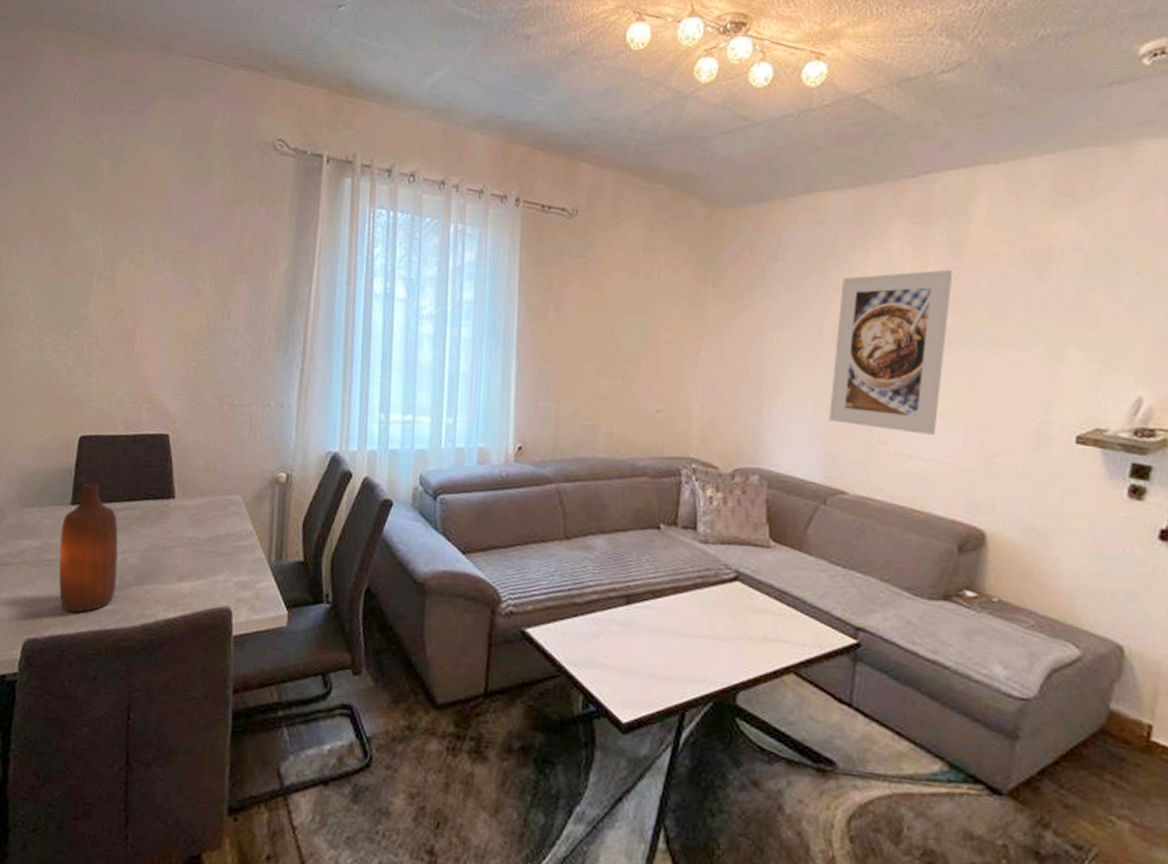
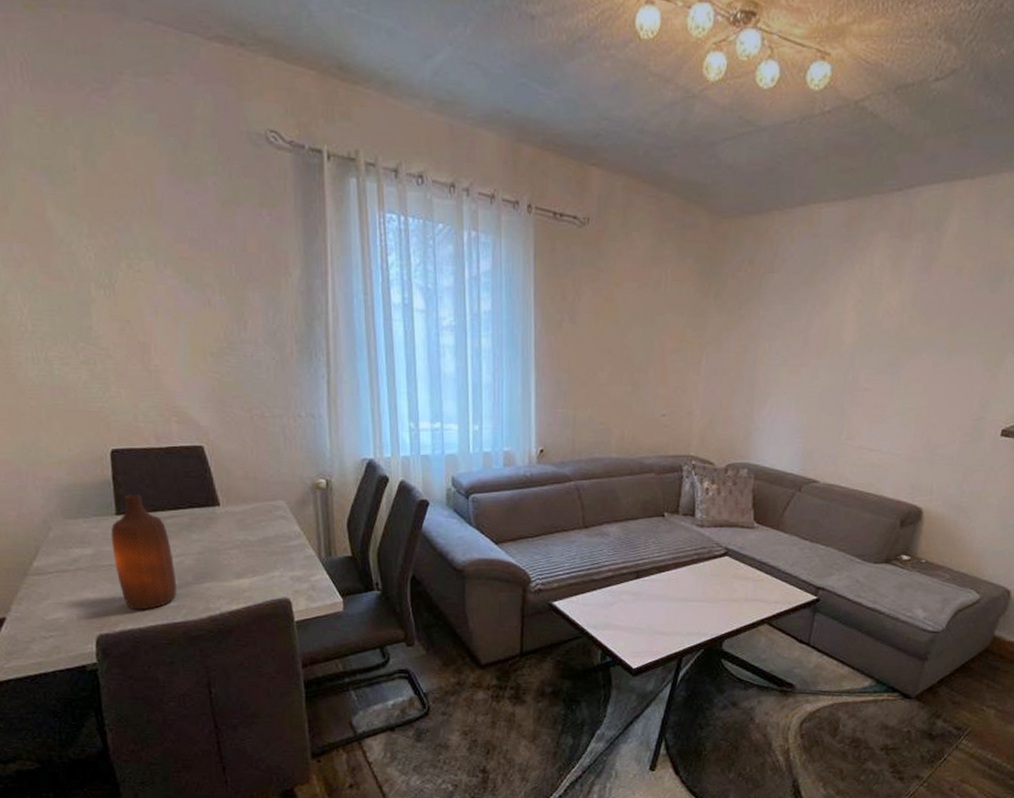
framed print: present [829,269,953,435] -> none [808,282,923,431]

